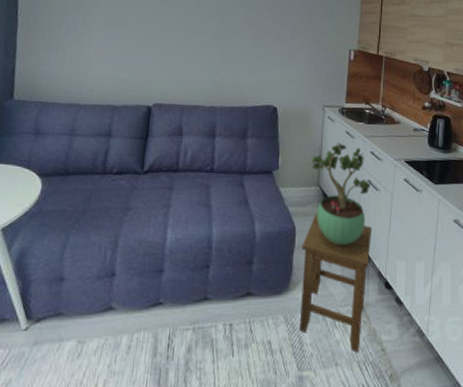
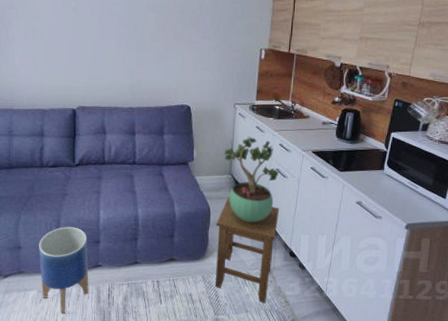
planter: none [82,250,149,375] -> present [39,226,89,314]

